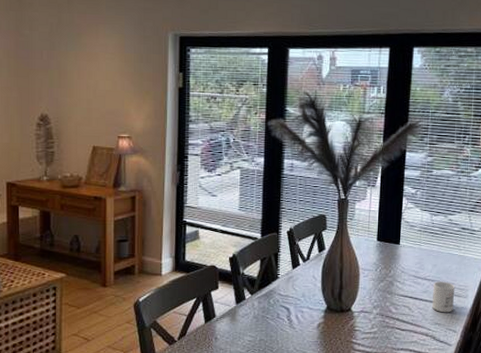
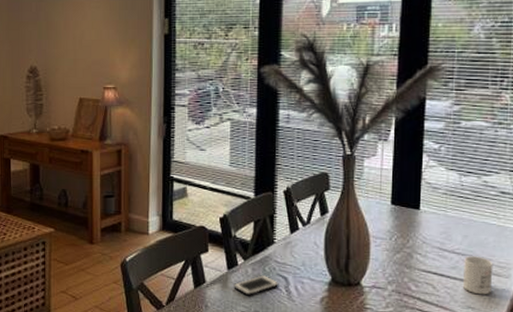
cell phone: none [241,307,282,325] -> present [234,275,279,295]

